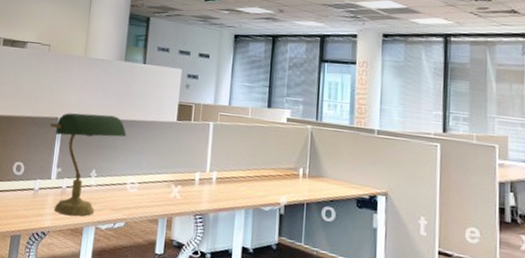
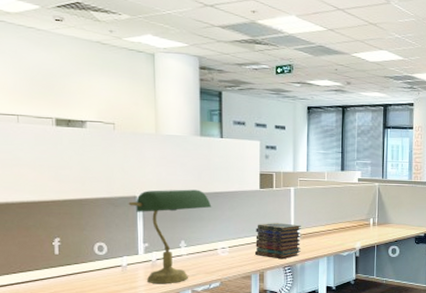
book stack: none [164,160,218,206] -> present [254,222,301,260]

